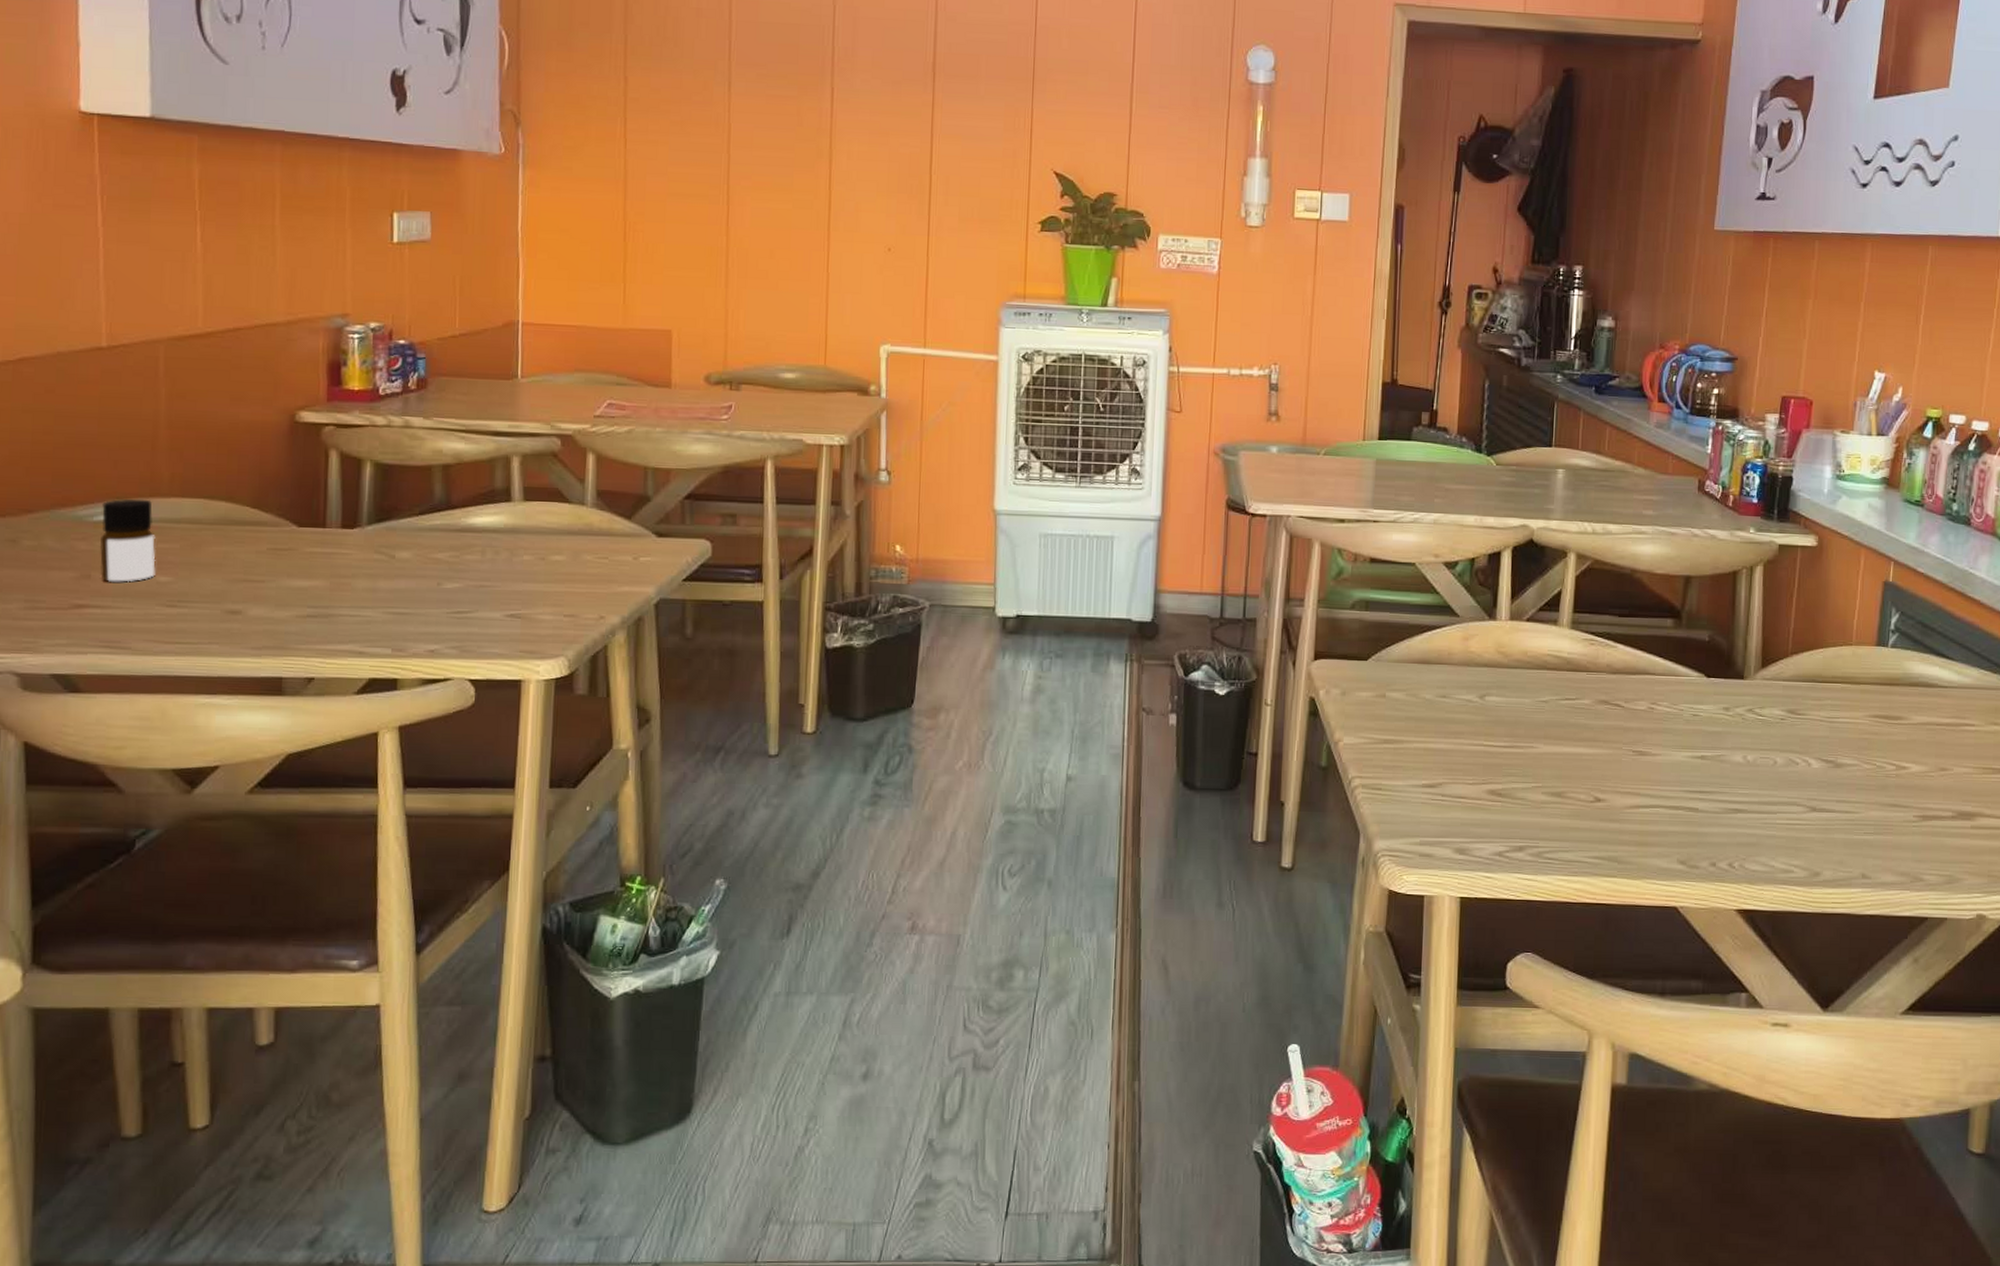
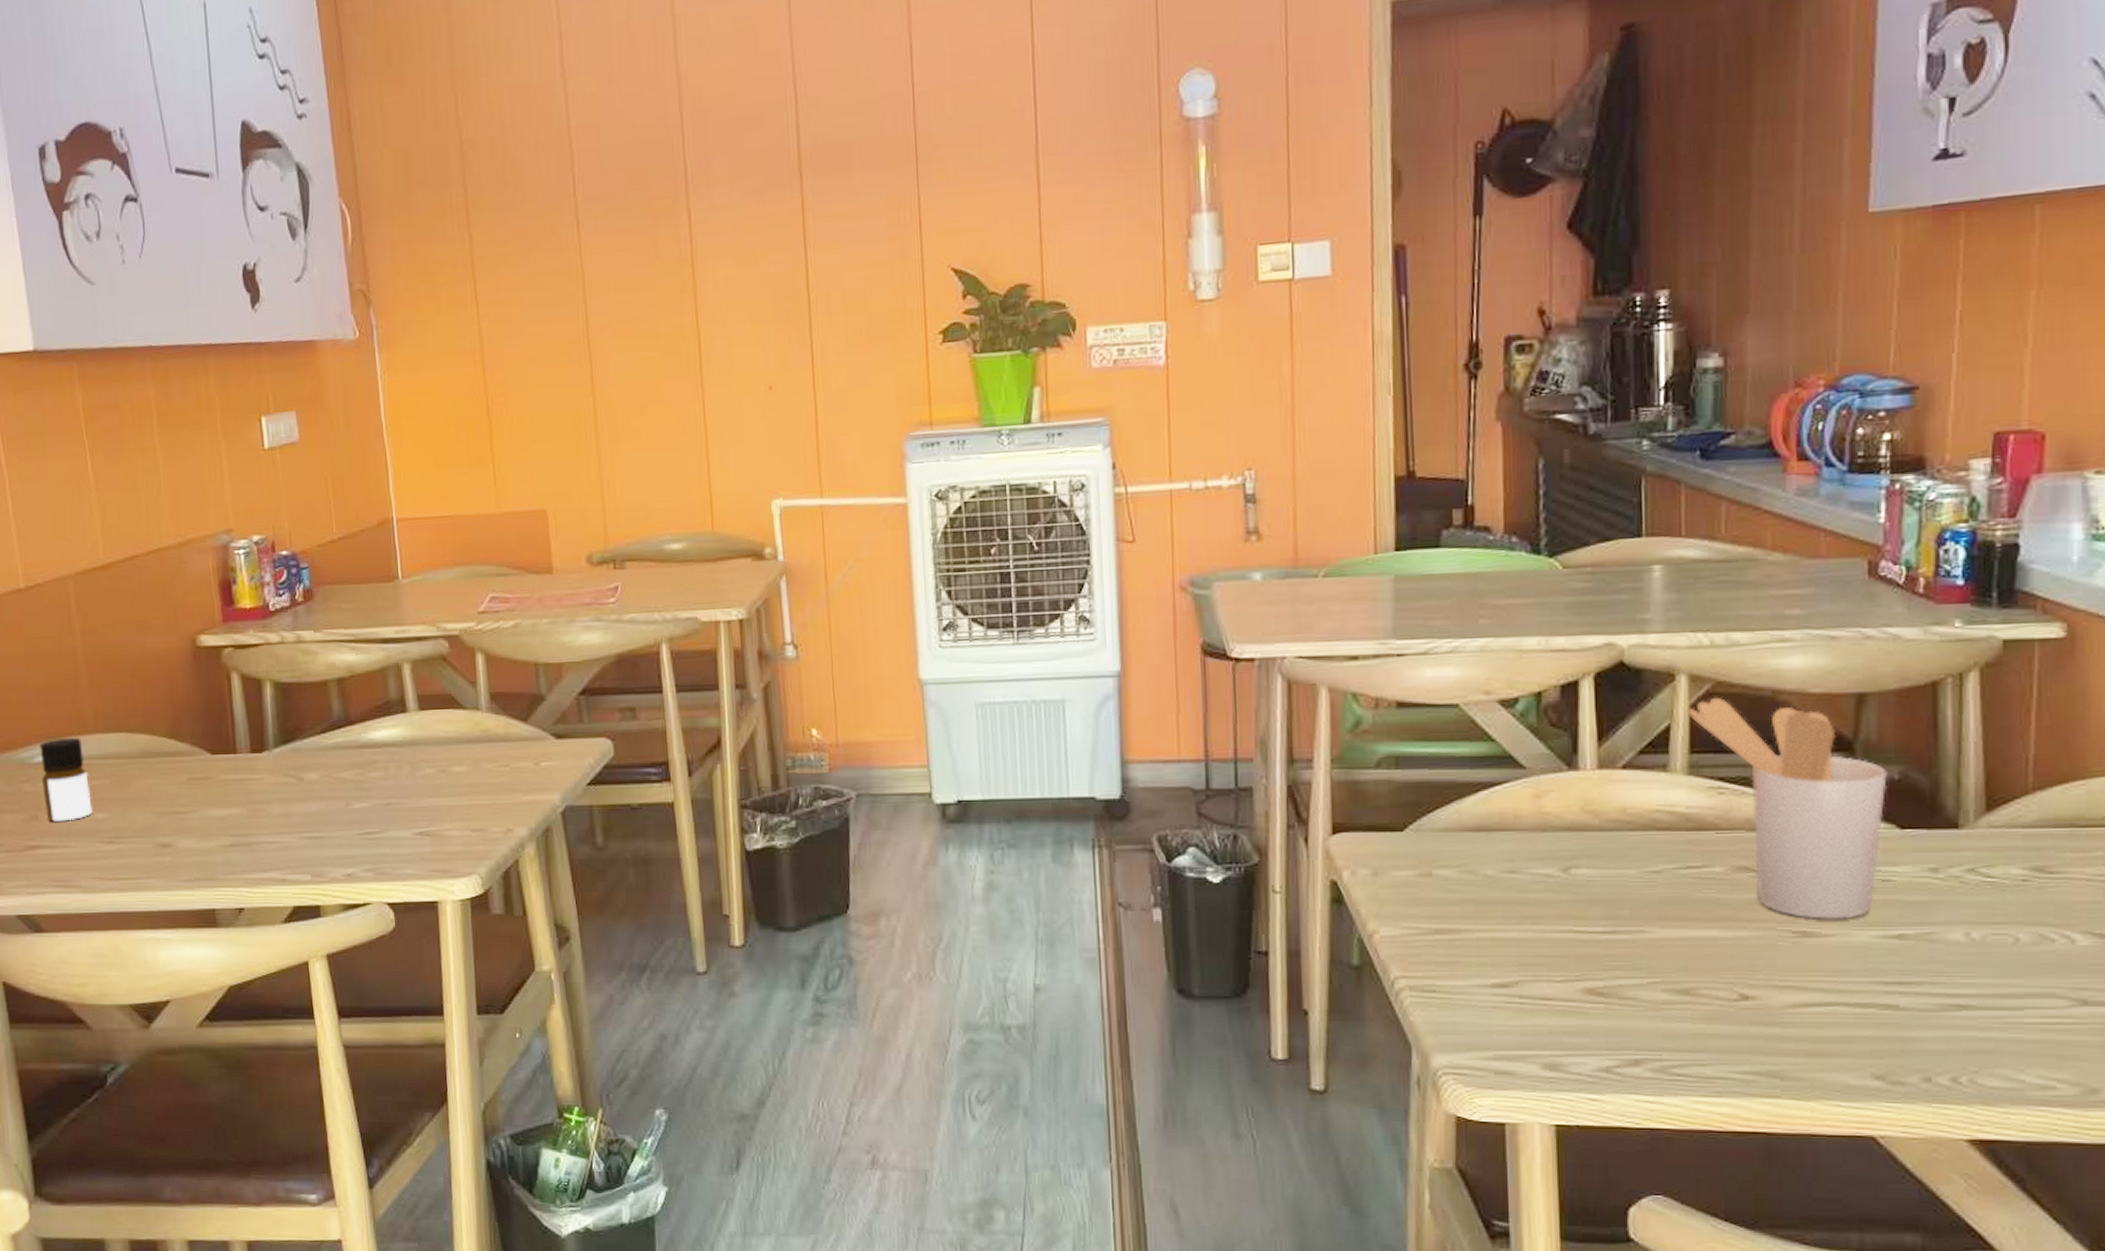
utensil holder: none [1573,571,1701,743] -> present [1686,697,1888,919]

